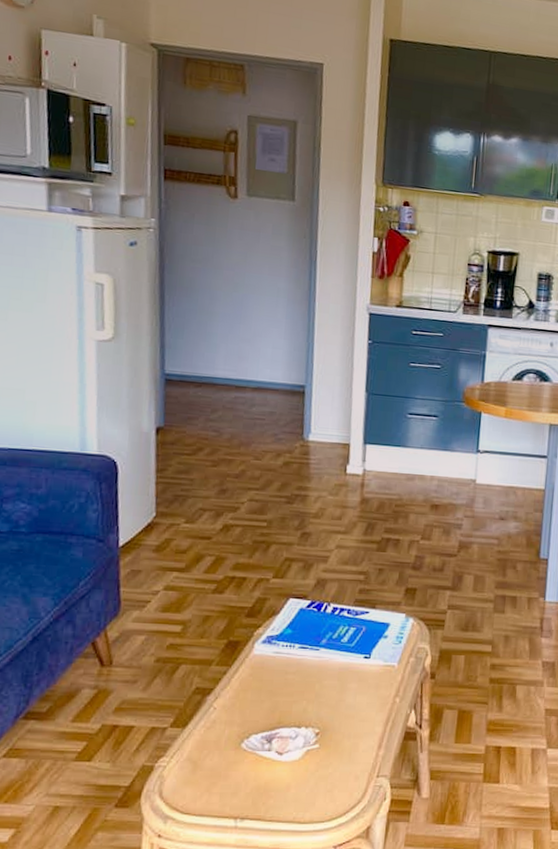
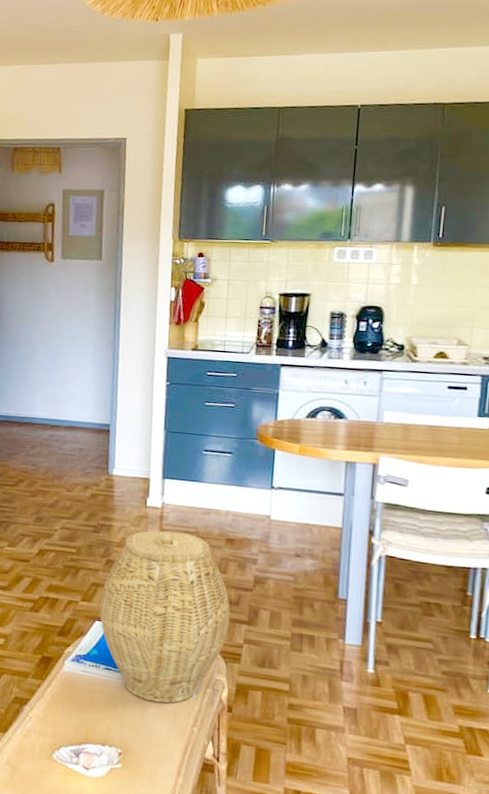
woven basket: none [294,498,434,677] -> present [99,530,230,704]

